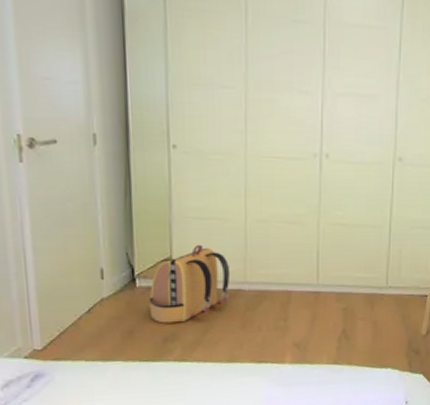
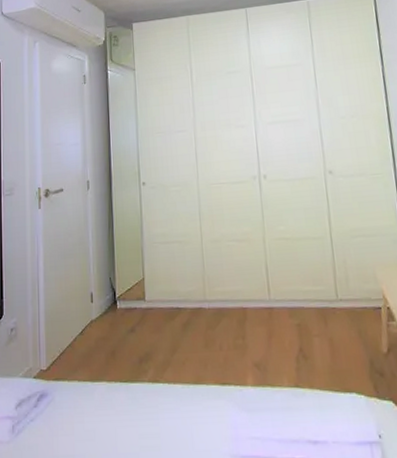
backpack: present [149,244,231,323] -> none [127,266,192,344]

